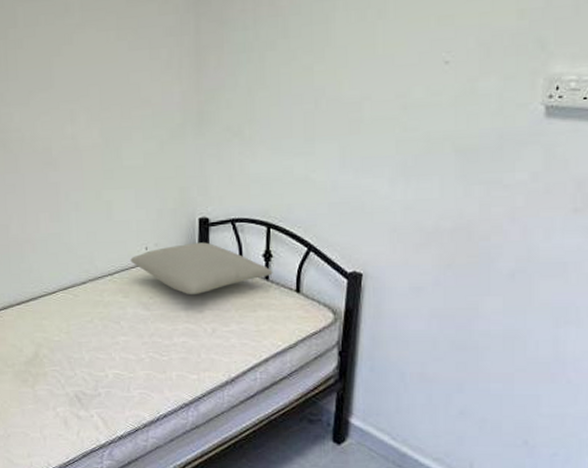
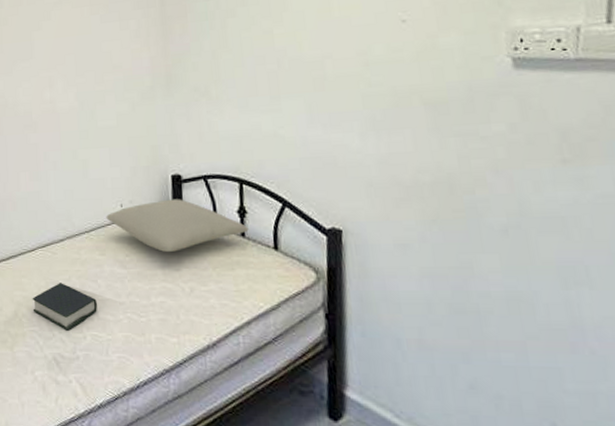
book: none [53,324,121,370] -> present [32,283,98,331]

